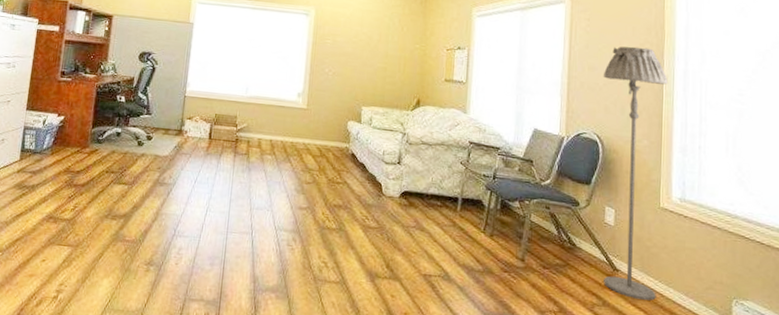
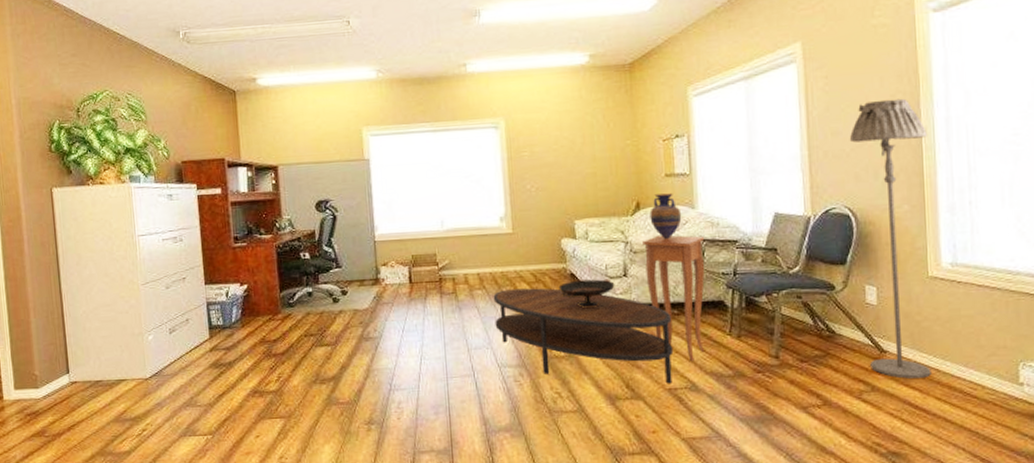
coffee table: none [278,158,435,270] -> present [493,288,674,384]
decorative bowl: none [339,160,389,188] -> present [558,278,615,309]
side table: none [417,132,472,252] -> present [643,235,705,361]
vase: none [427,95,455,136] -> present [649,193,682,239]

